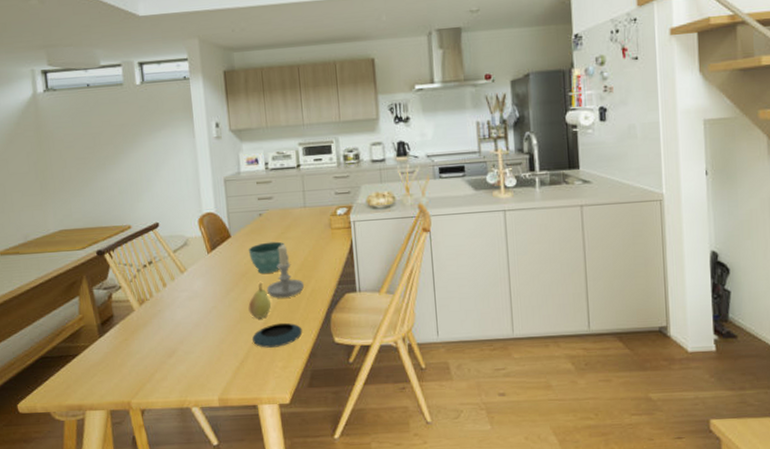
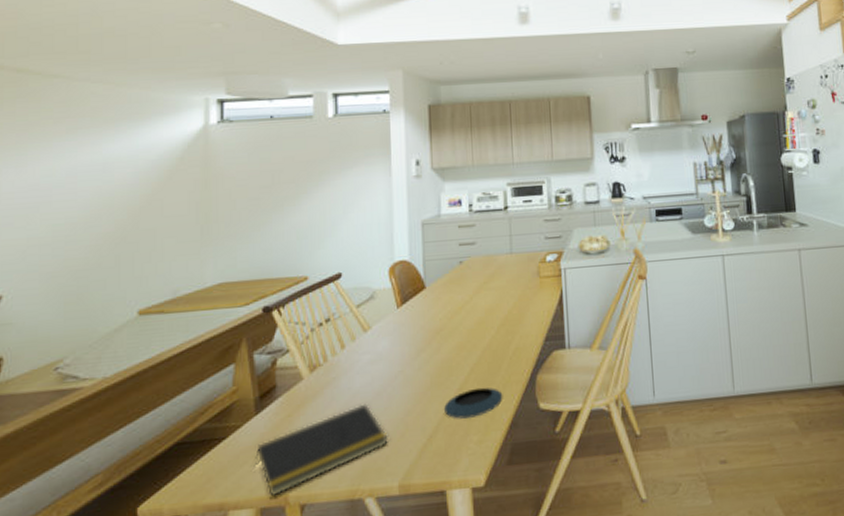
notepad: none [102,332,208,402] -> present [254,403,389,497]
flower pot: present [248,241,285,274] -> none [444,292,487,330]
fruit: present [248,282,272,318] -> none [441,340,469,383]
candle: present [266,243,305,298] -> none [463,295,508,359]

